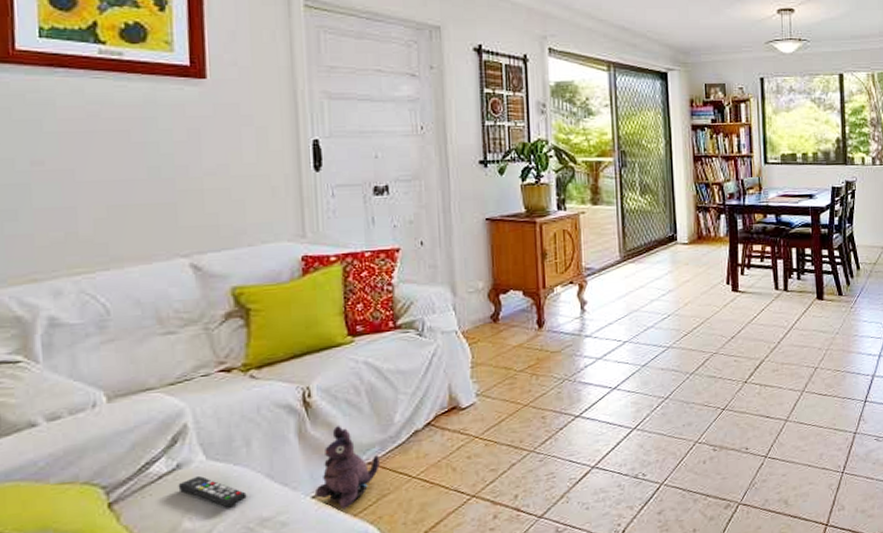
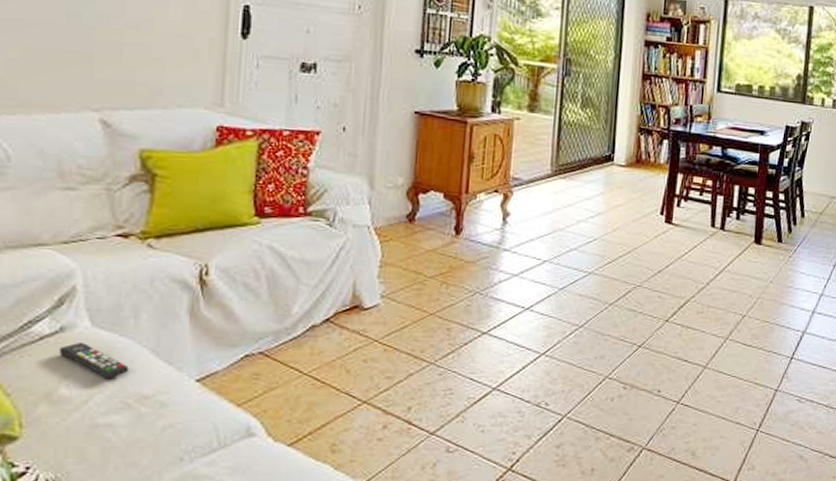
plush toy: present [314,426,380,510] -> none [199,309,272,398]

